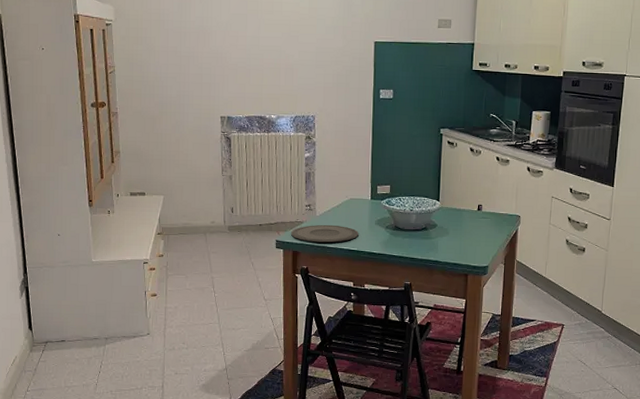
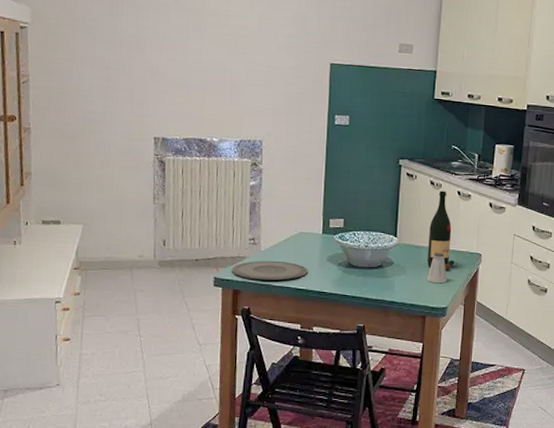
saltshaker: none [468,214,488,244] -> present [426,252,448,284]
wine bottle: none [469,157,498,232] -> present [427,190,458,271]

